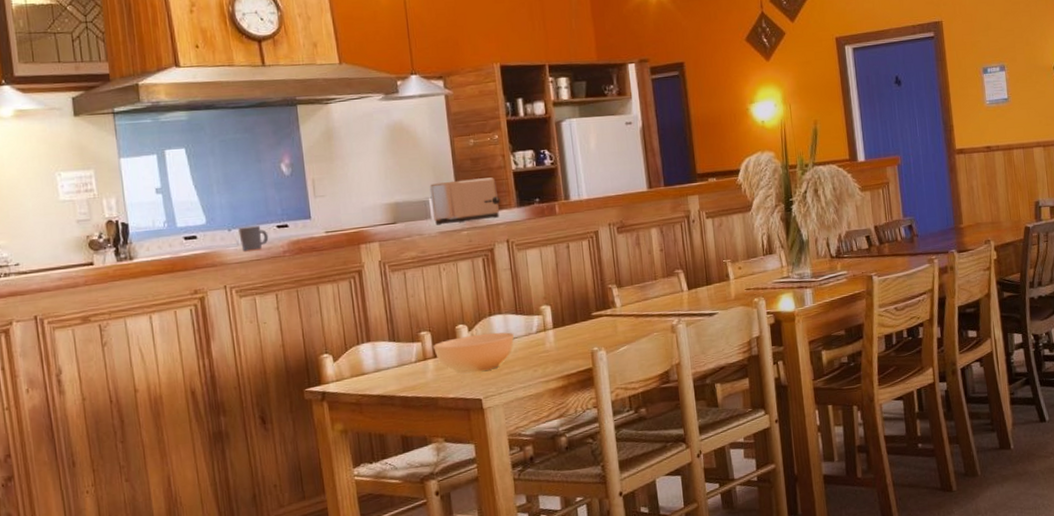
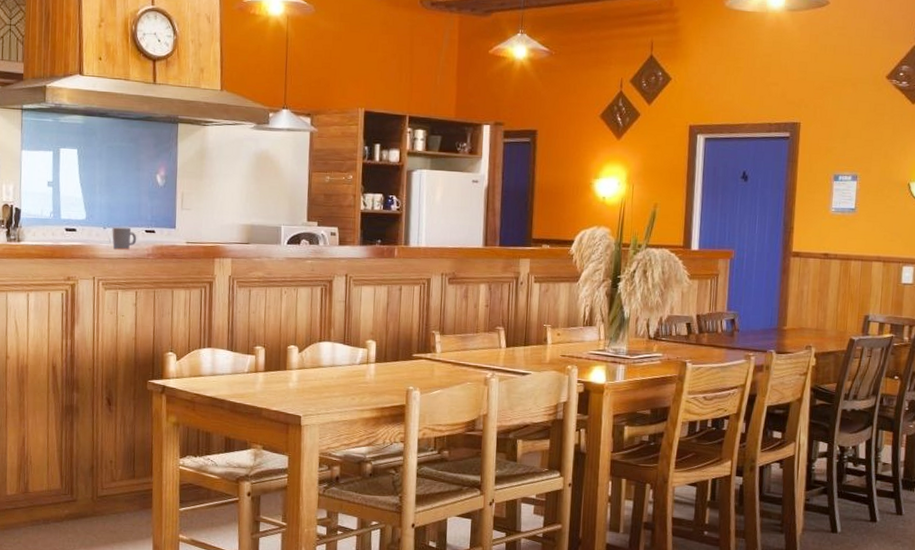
toaster: present [429,177,500,226] -> none [283,212,346,253]
bowl: present [432,332,515,374] -> none [264,357,339,392]

